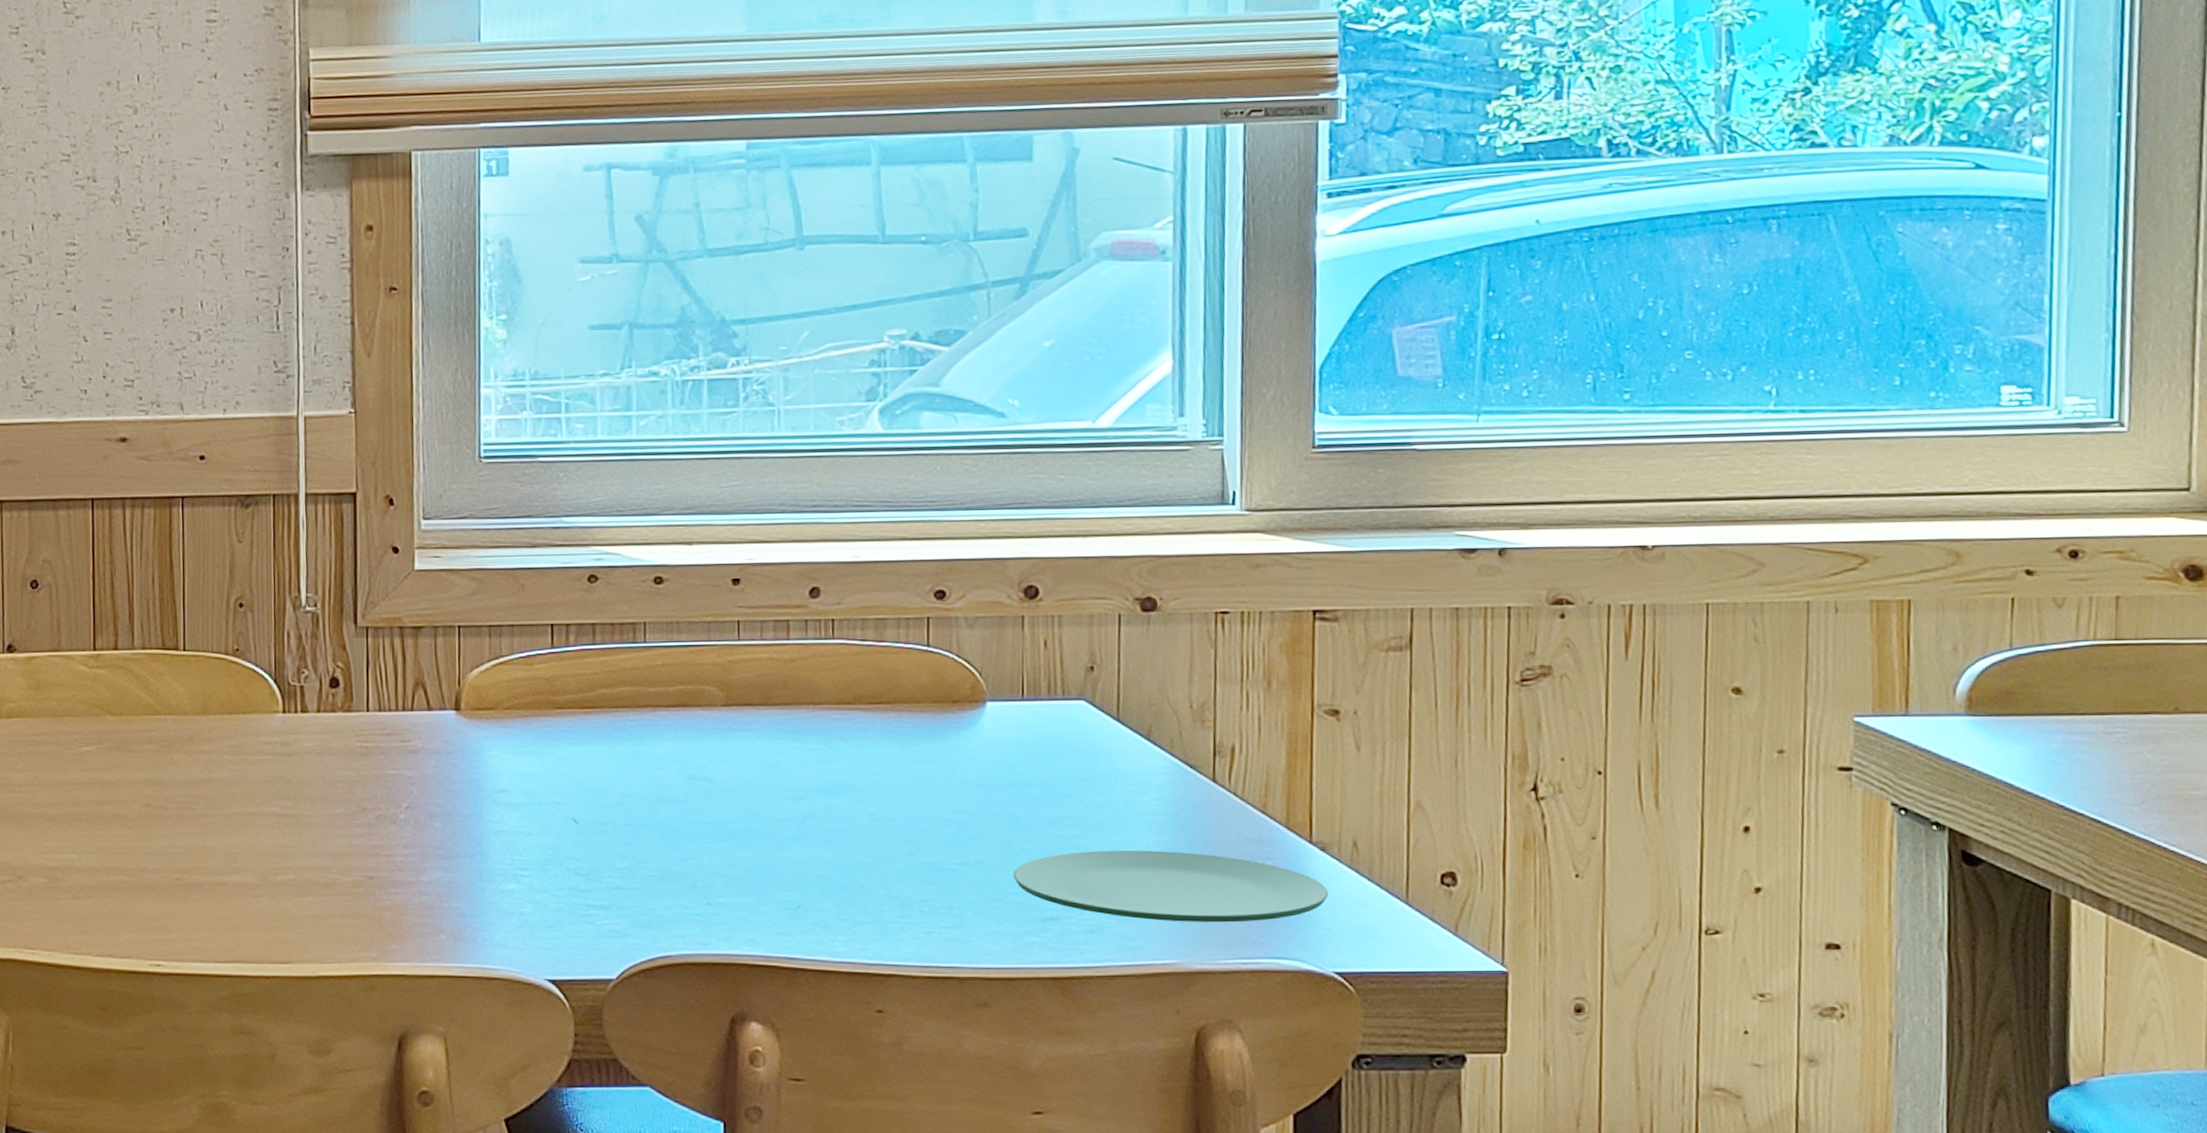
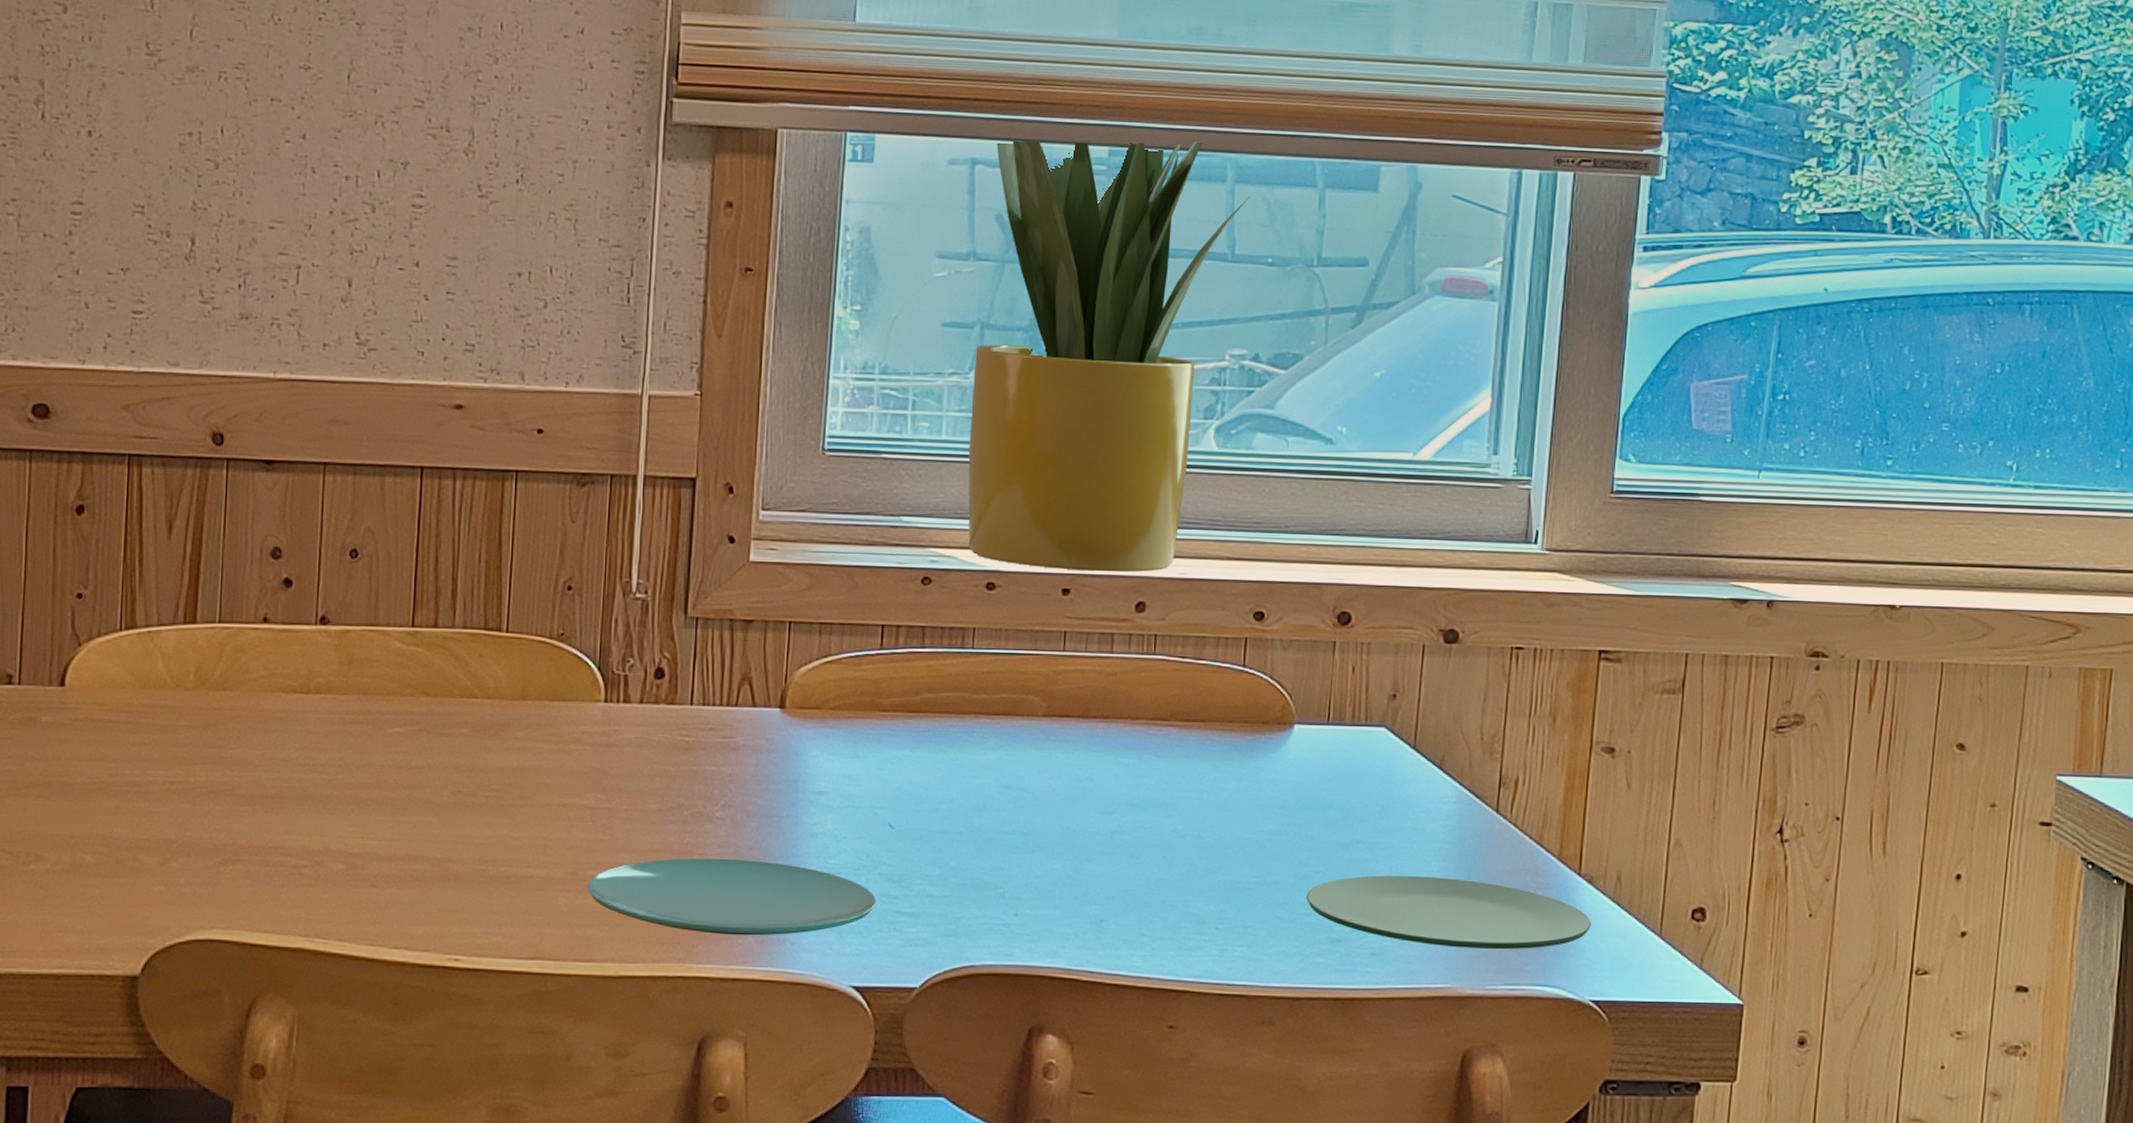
plate: none [279,858,566,934] -> present [588,857,876,936]
planter: none [625,125,897,560] -> present [968,139,1250,573]

